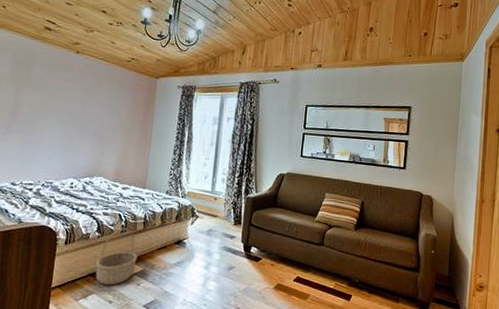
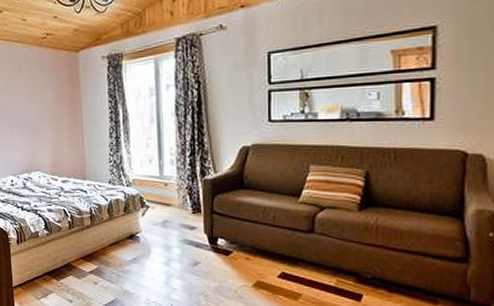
basket: present [95,227,137,286] -> none [49,223,90,284]

